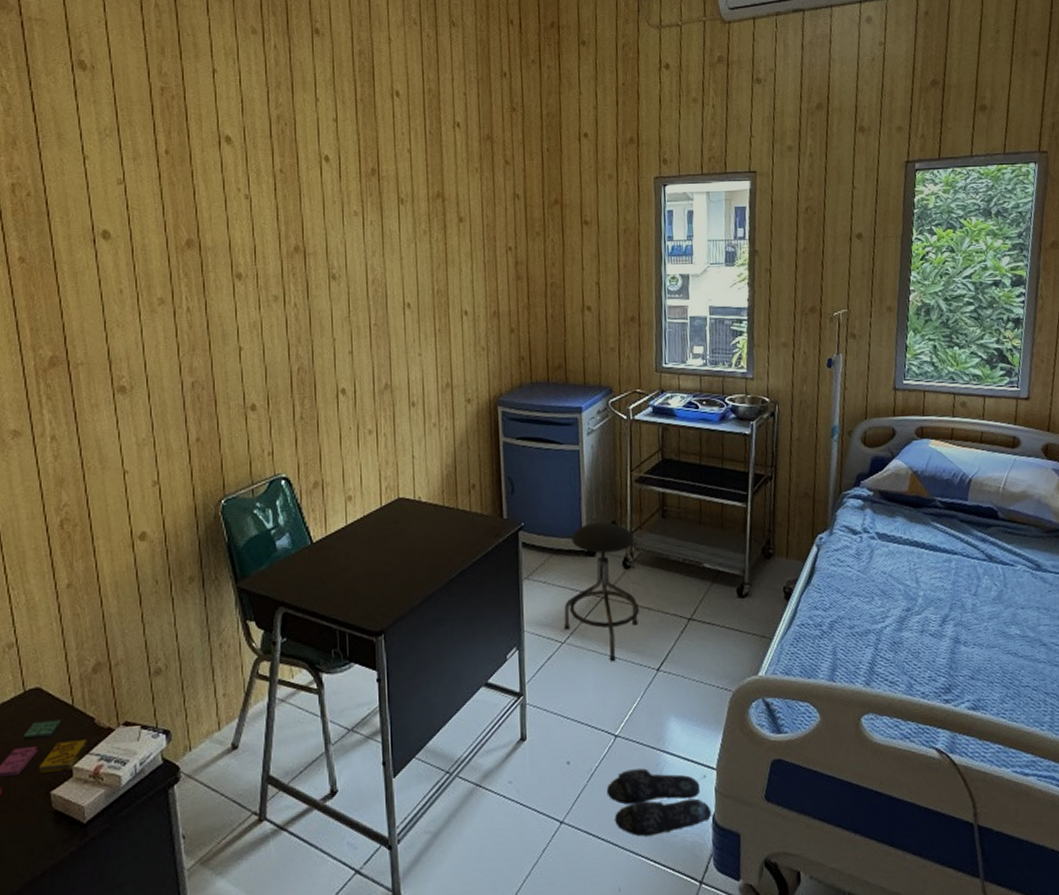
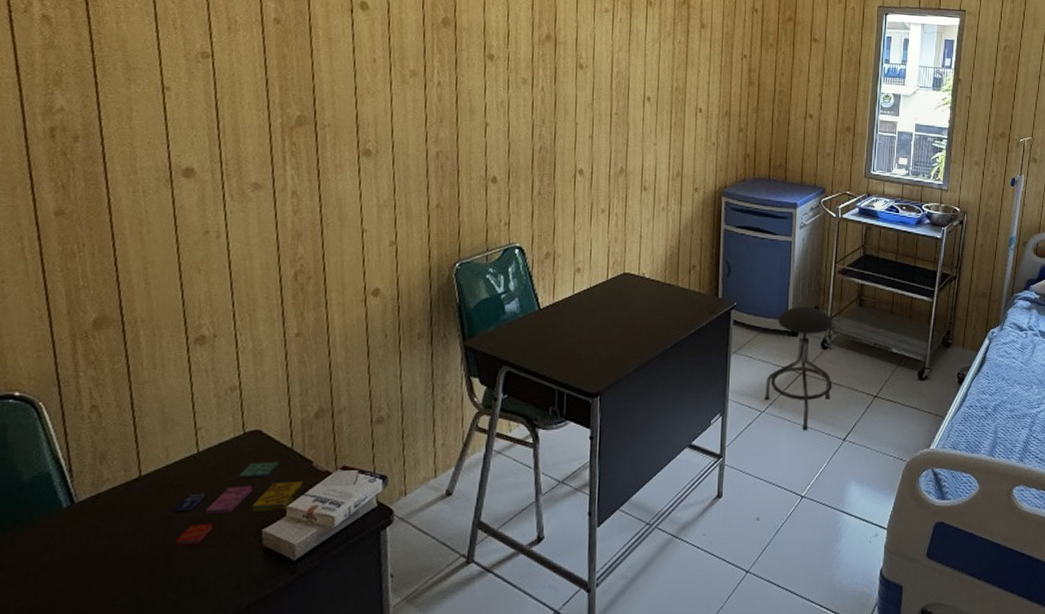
slippers: present [607,768,712,837] -> none [791,526,880,586]

